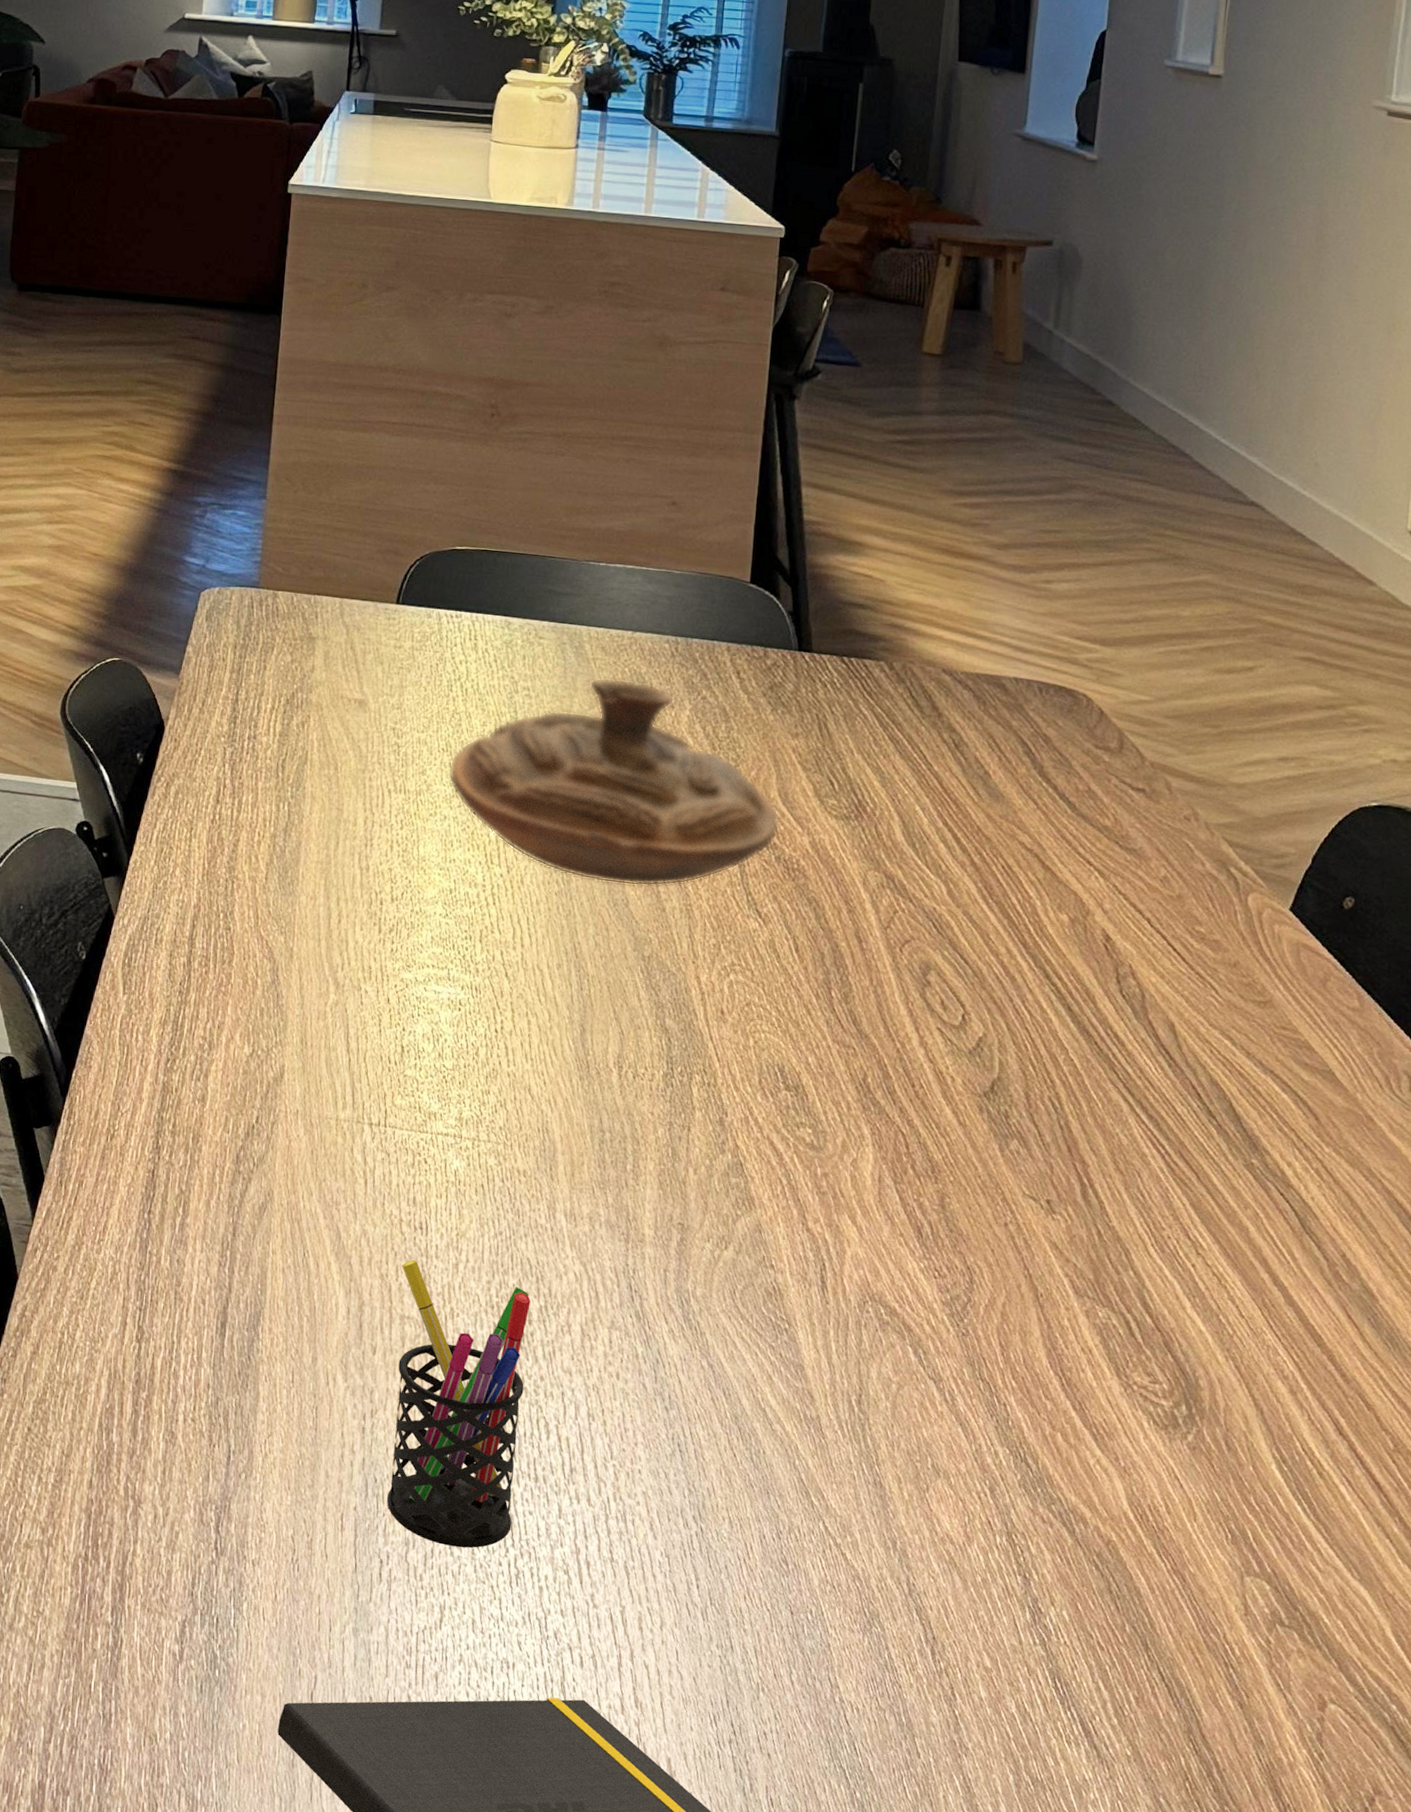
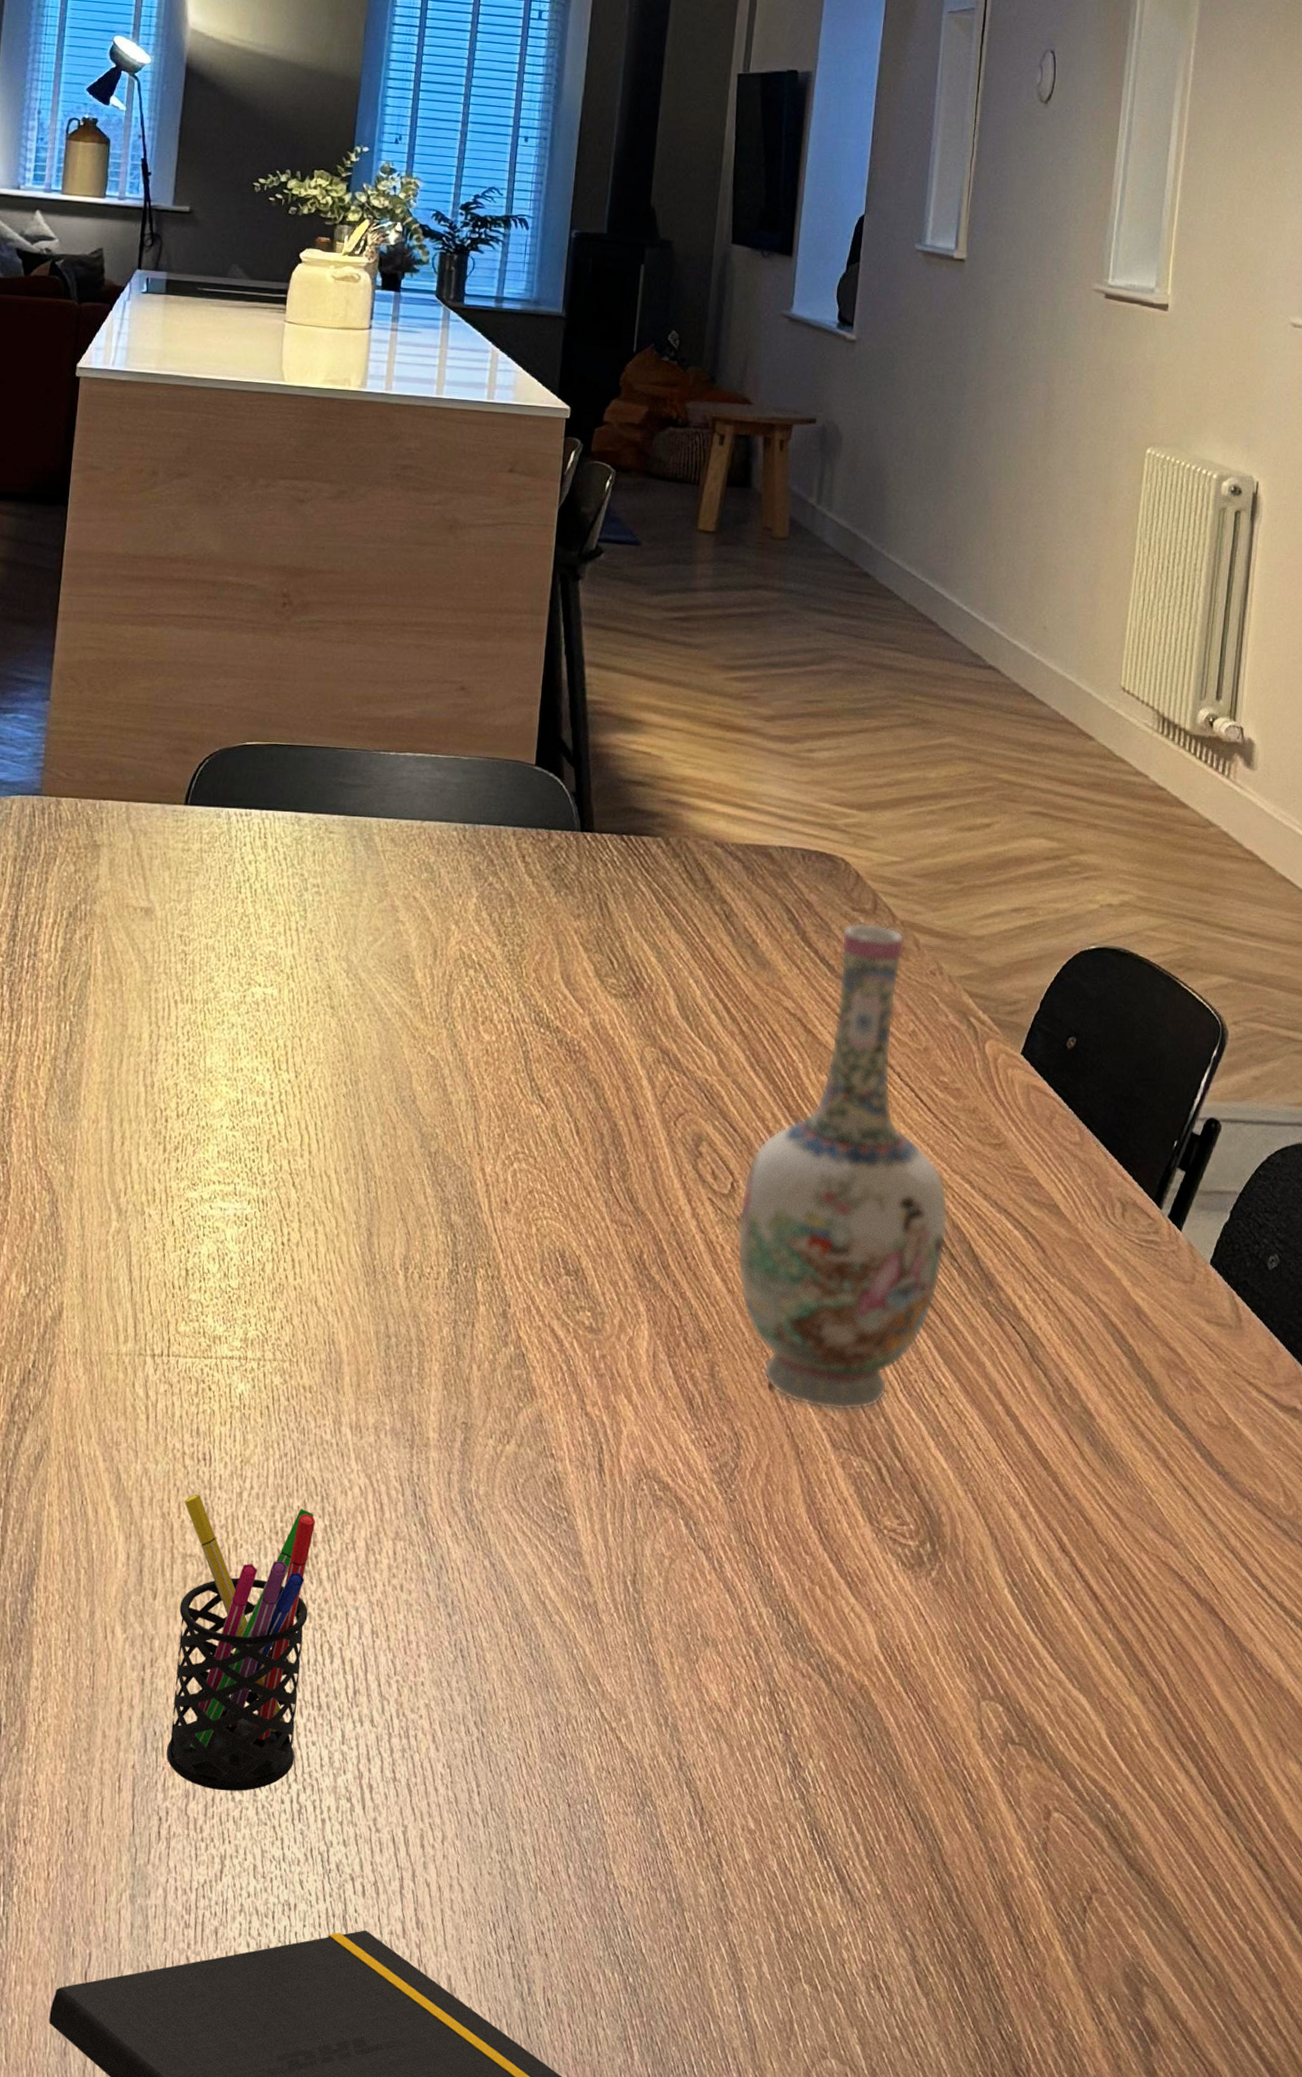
decorative bowl: present [448,677,780,887] -> none [236,869,563,1081]
vase: none [969,760,1206,1260] -> present [737,923,948,1411]

